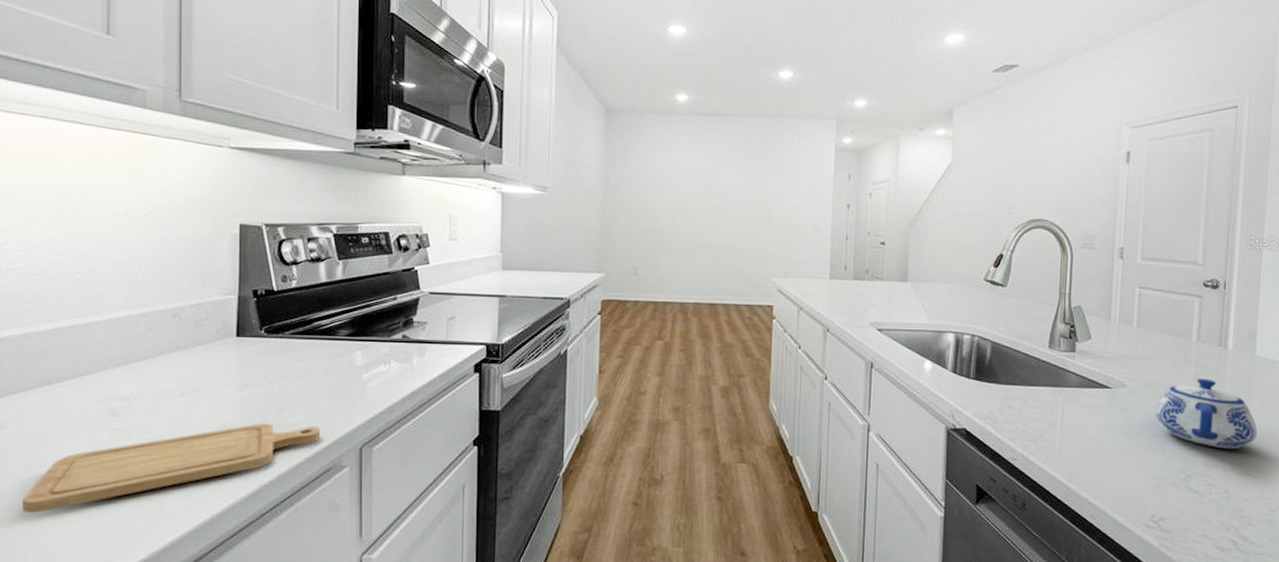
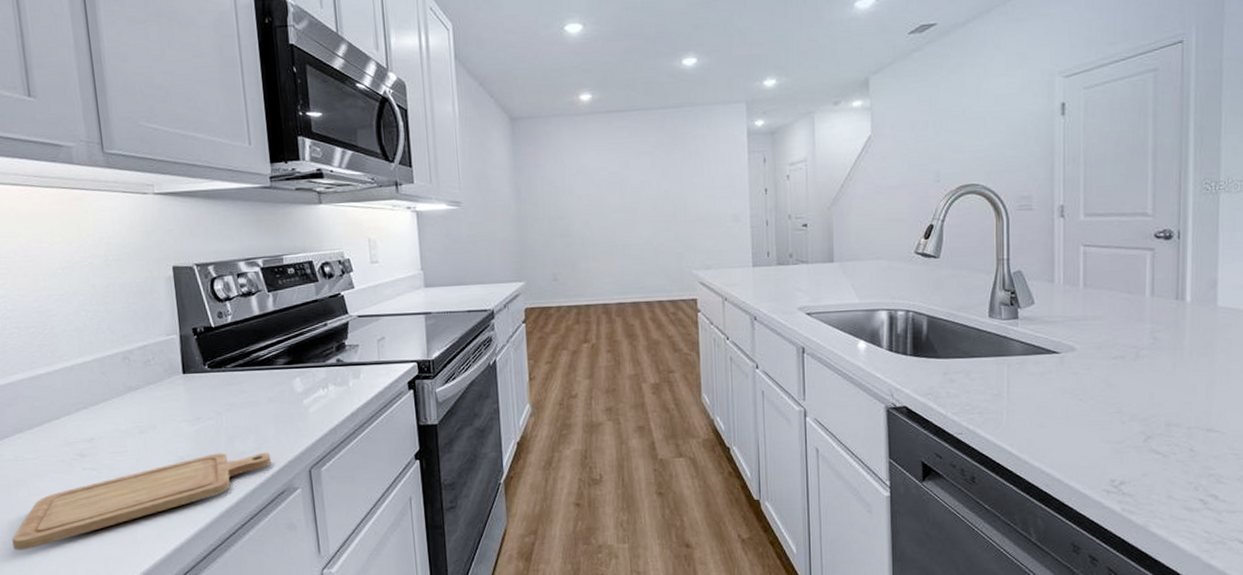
teapot: present [1155,378,1257,449] -> none [1109,334,1223,406]

